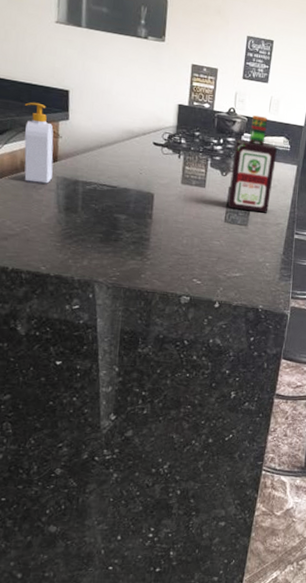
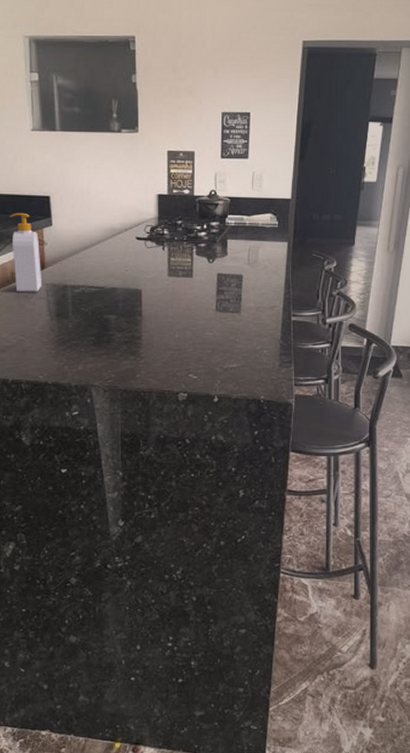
bottle: present [227,115,277,213] -> none [217,195,264,297]

